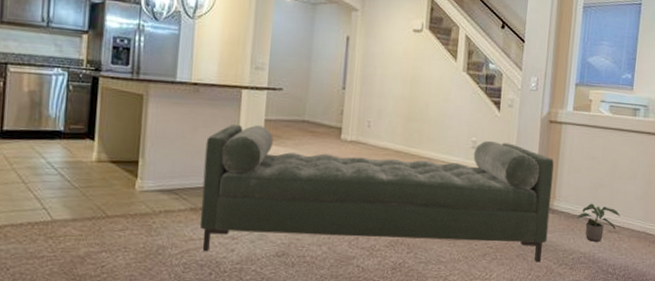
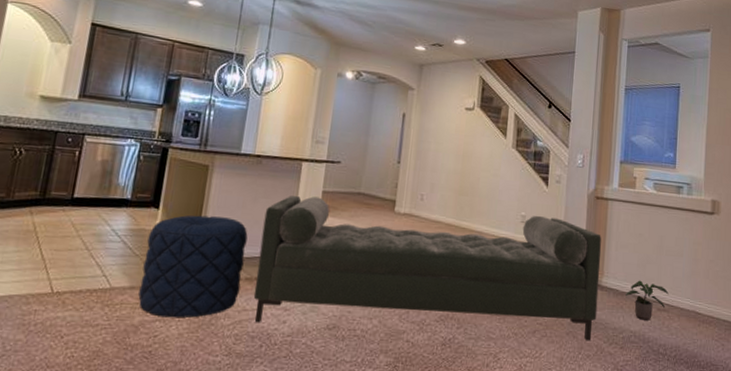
pouf: none [81,146,190,248] -> present [138,215,248,318]

